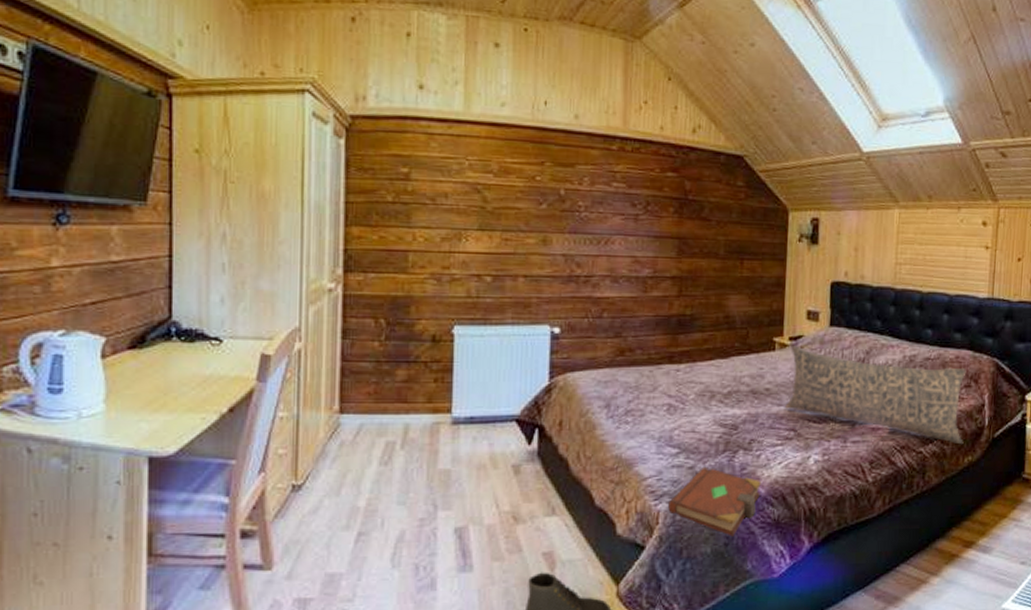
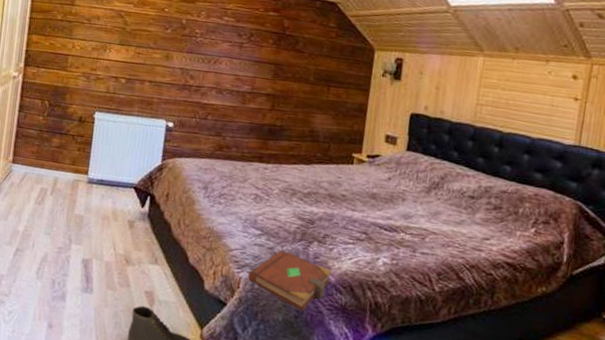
pillow: present [785,345,967,445] -> none [359,162,546,275]

